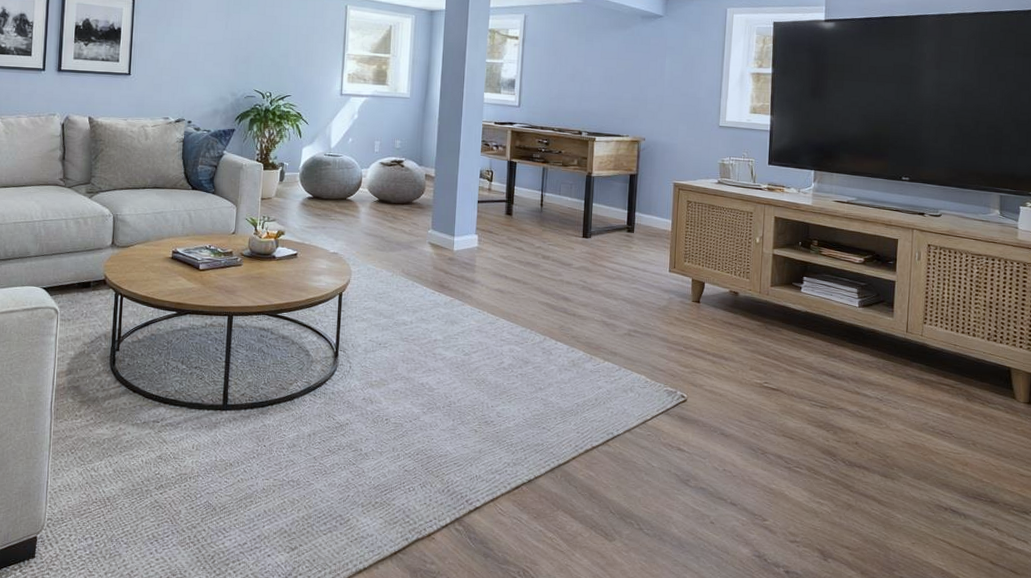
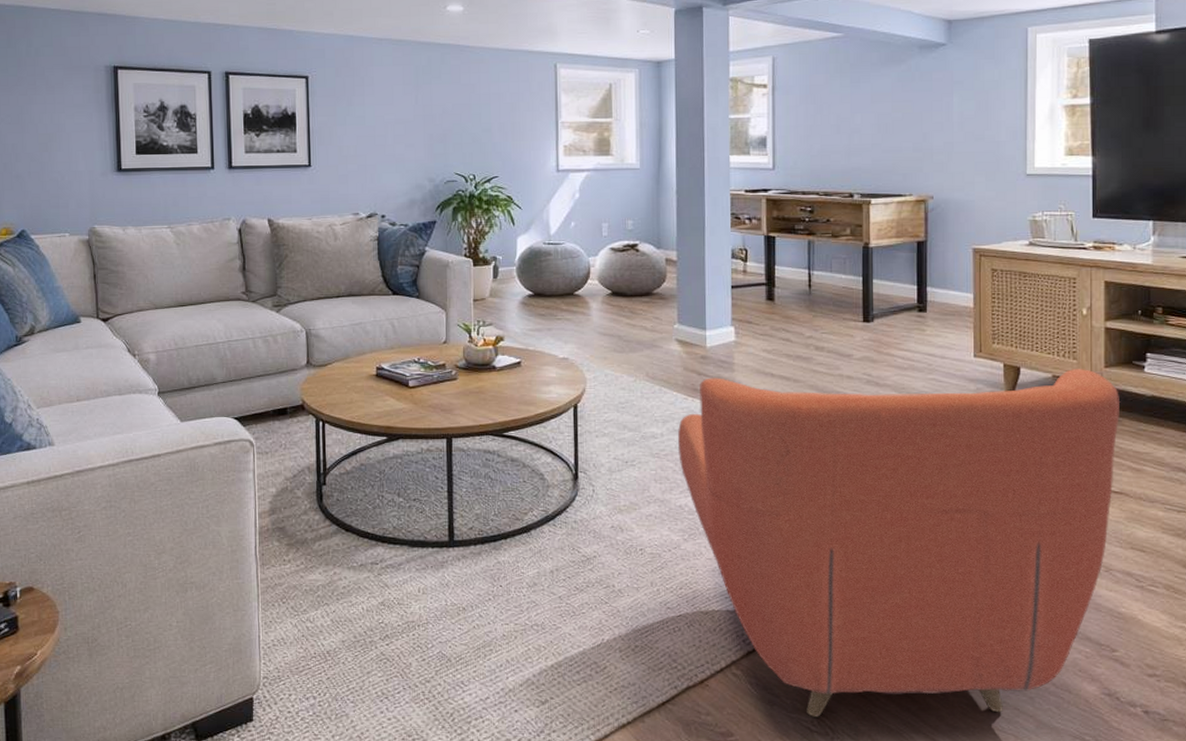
armchair: none [423,276,782,569] -> present [677,369,1121,717]

